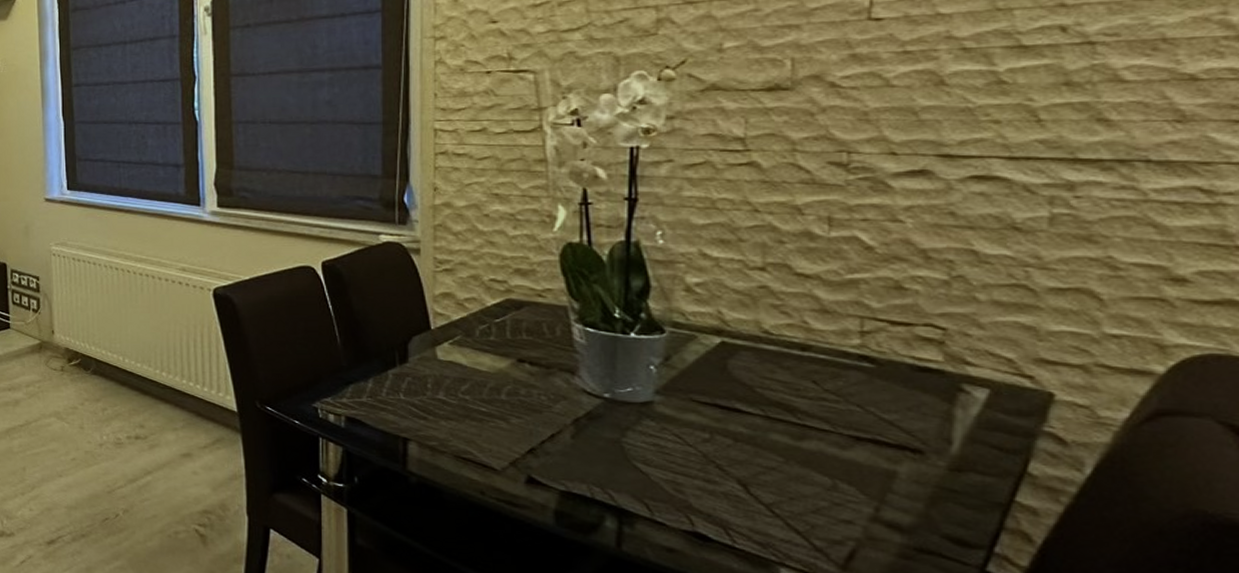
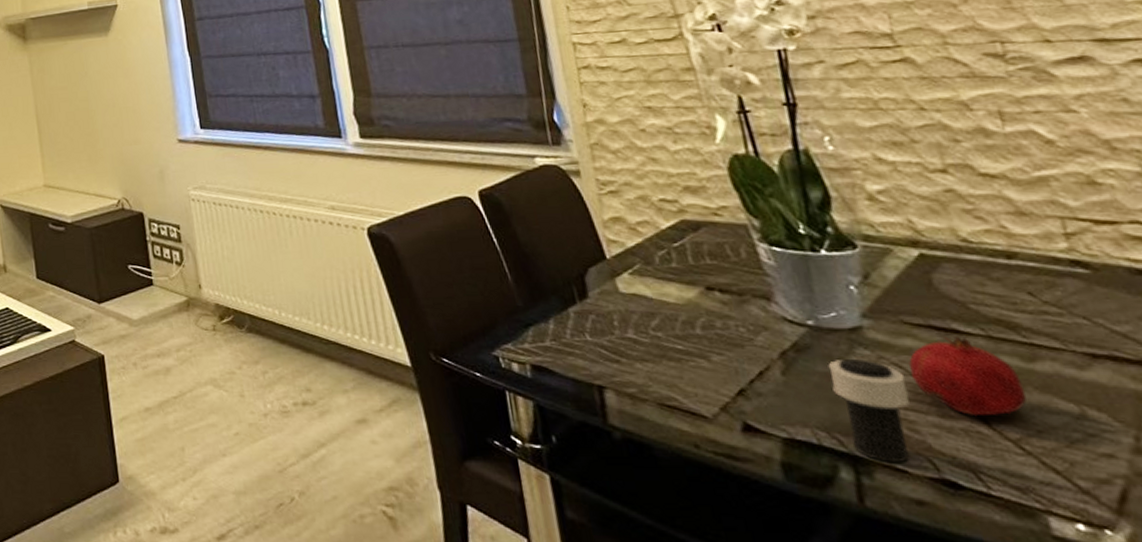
cup: none [615,428,682,517] -> present [828,359,910,462]
fruit: none [687,414,788,483] -> present [908,335,1027,417]

